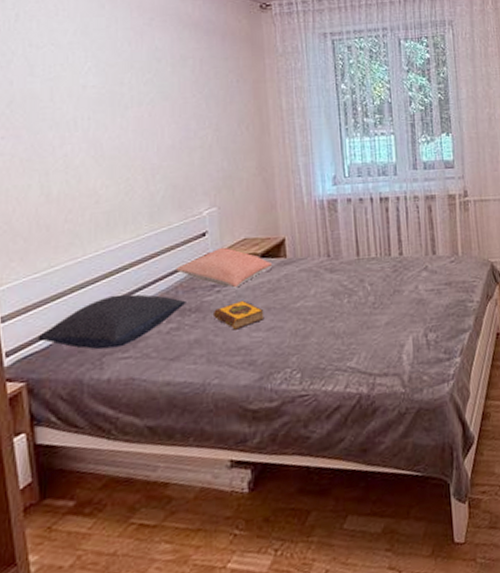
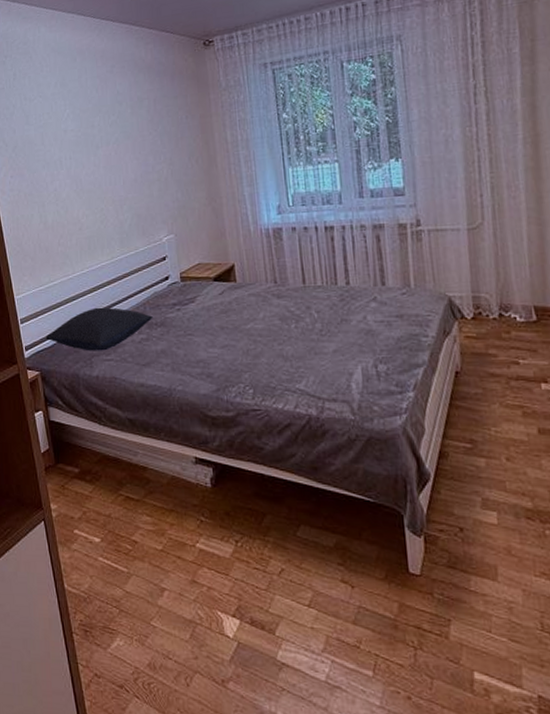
pillow: present [176,248,273,288] -> none [143,271,225,308]
hardback book: present [212,299,265,330] -> none [174,318,219,345]

